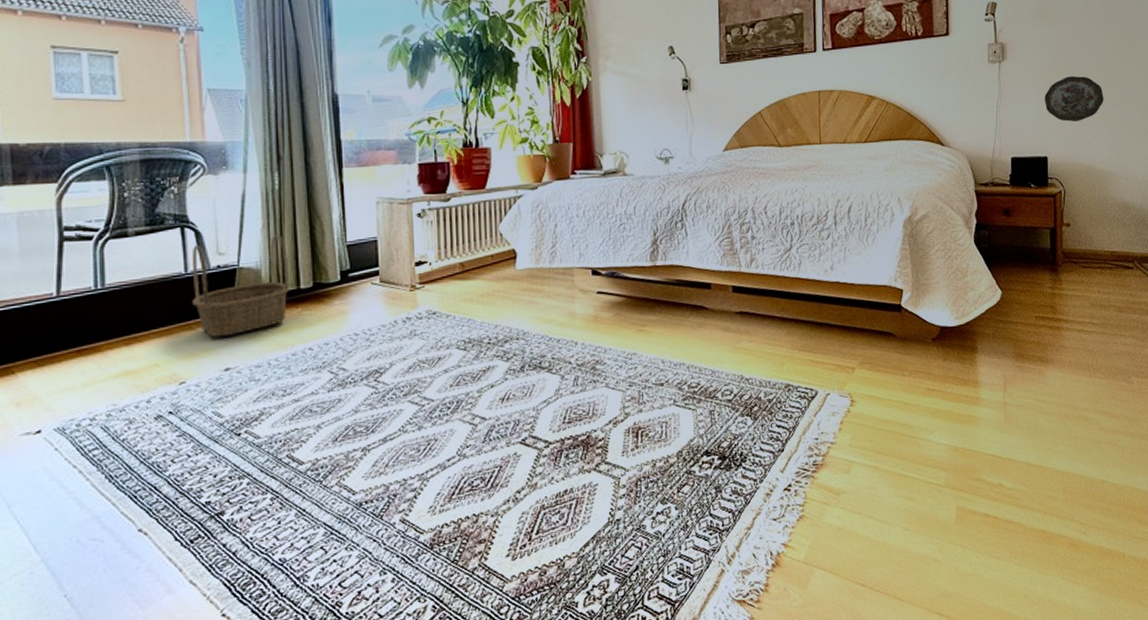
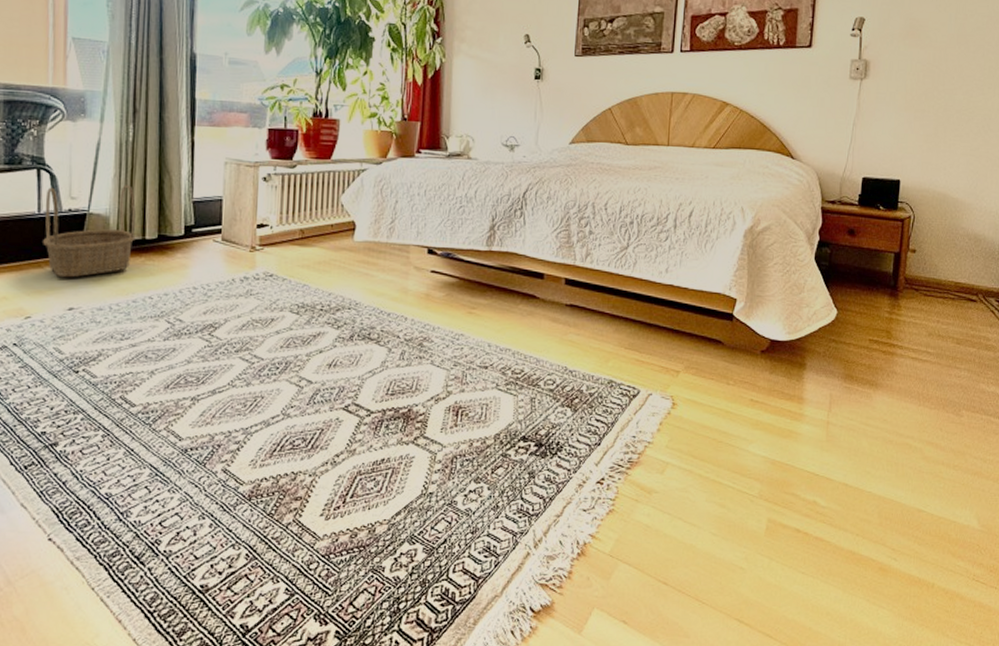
decorative plate: present [1044,76,1104,122] -> none [904,100,967,147]

